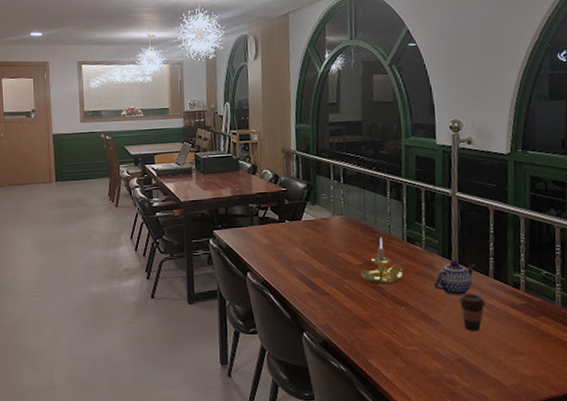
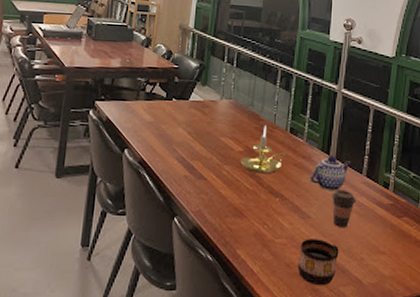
cup: none [432,344,474,390] -> present [297,239,339,286]

